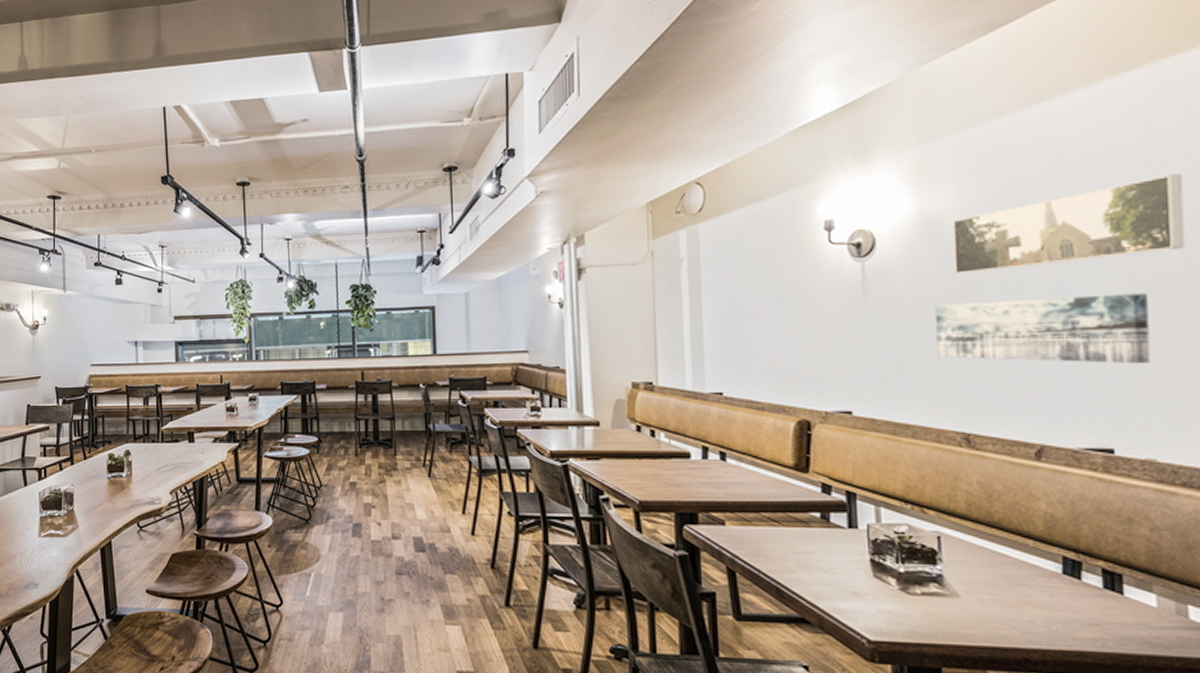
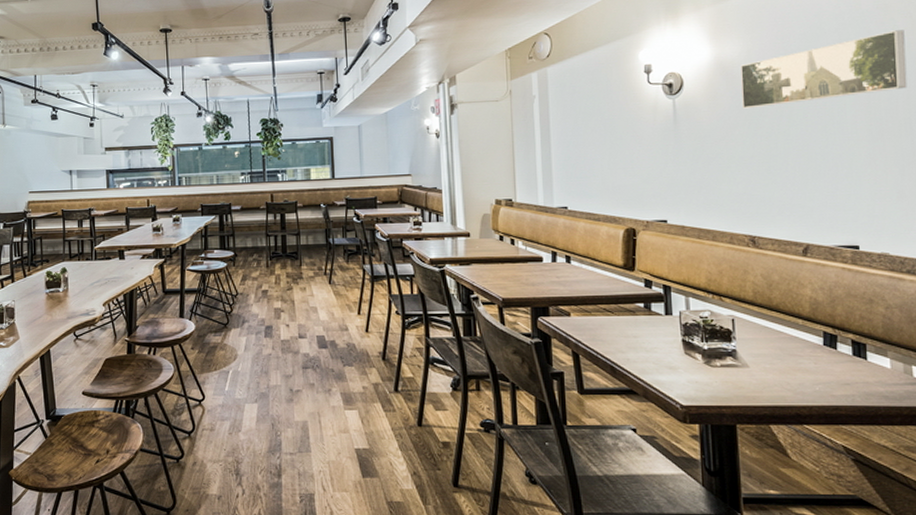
wall art: present [935,293,1150,365] -> none [728,123,884,179]

